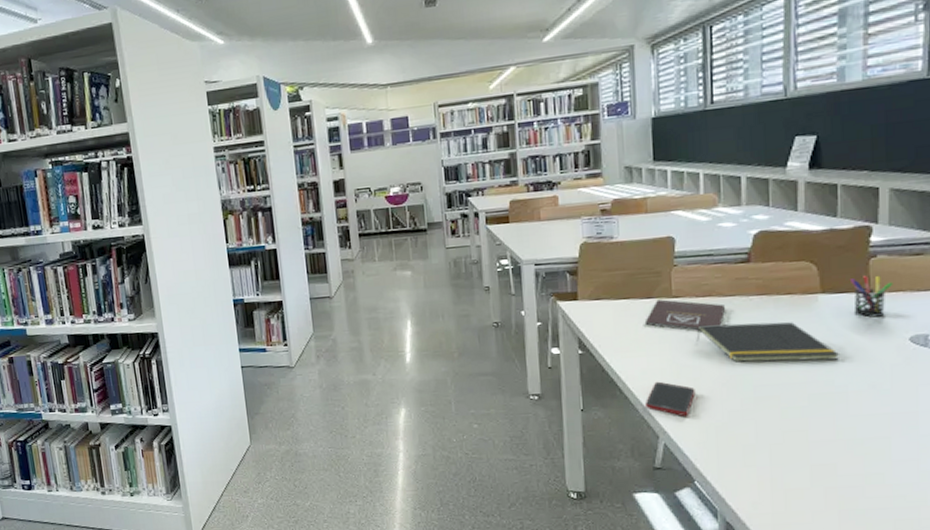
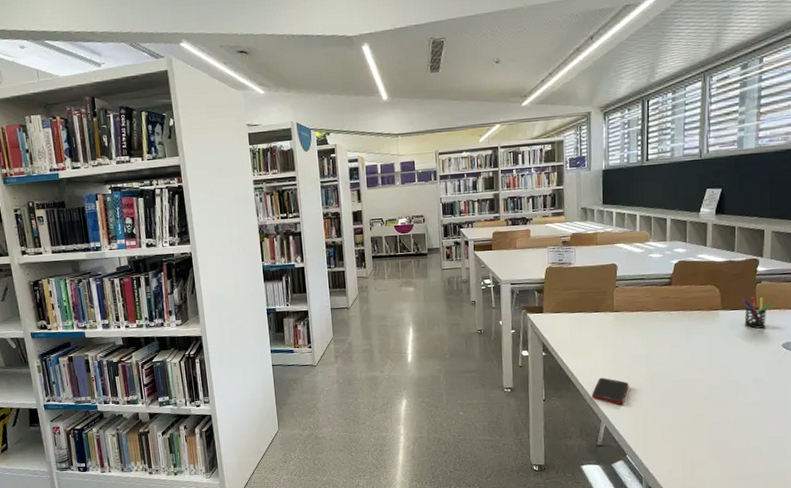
book: present [644,299,725,331] -> none [593,313,652,338]
notepad: present [696,322,841,363] -> none [631,331,734,363]

